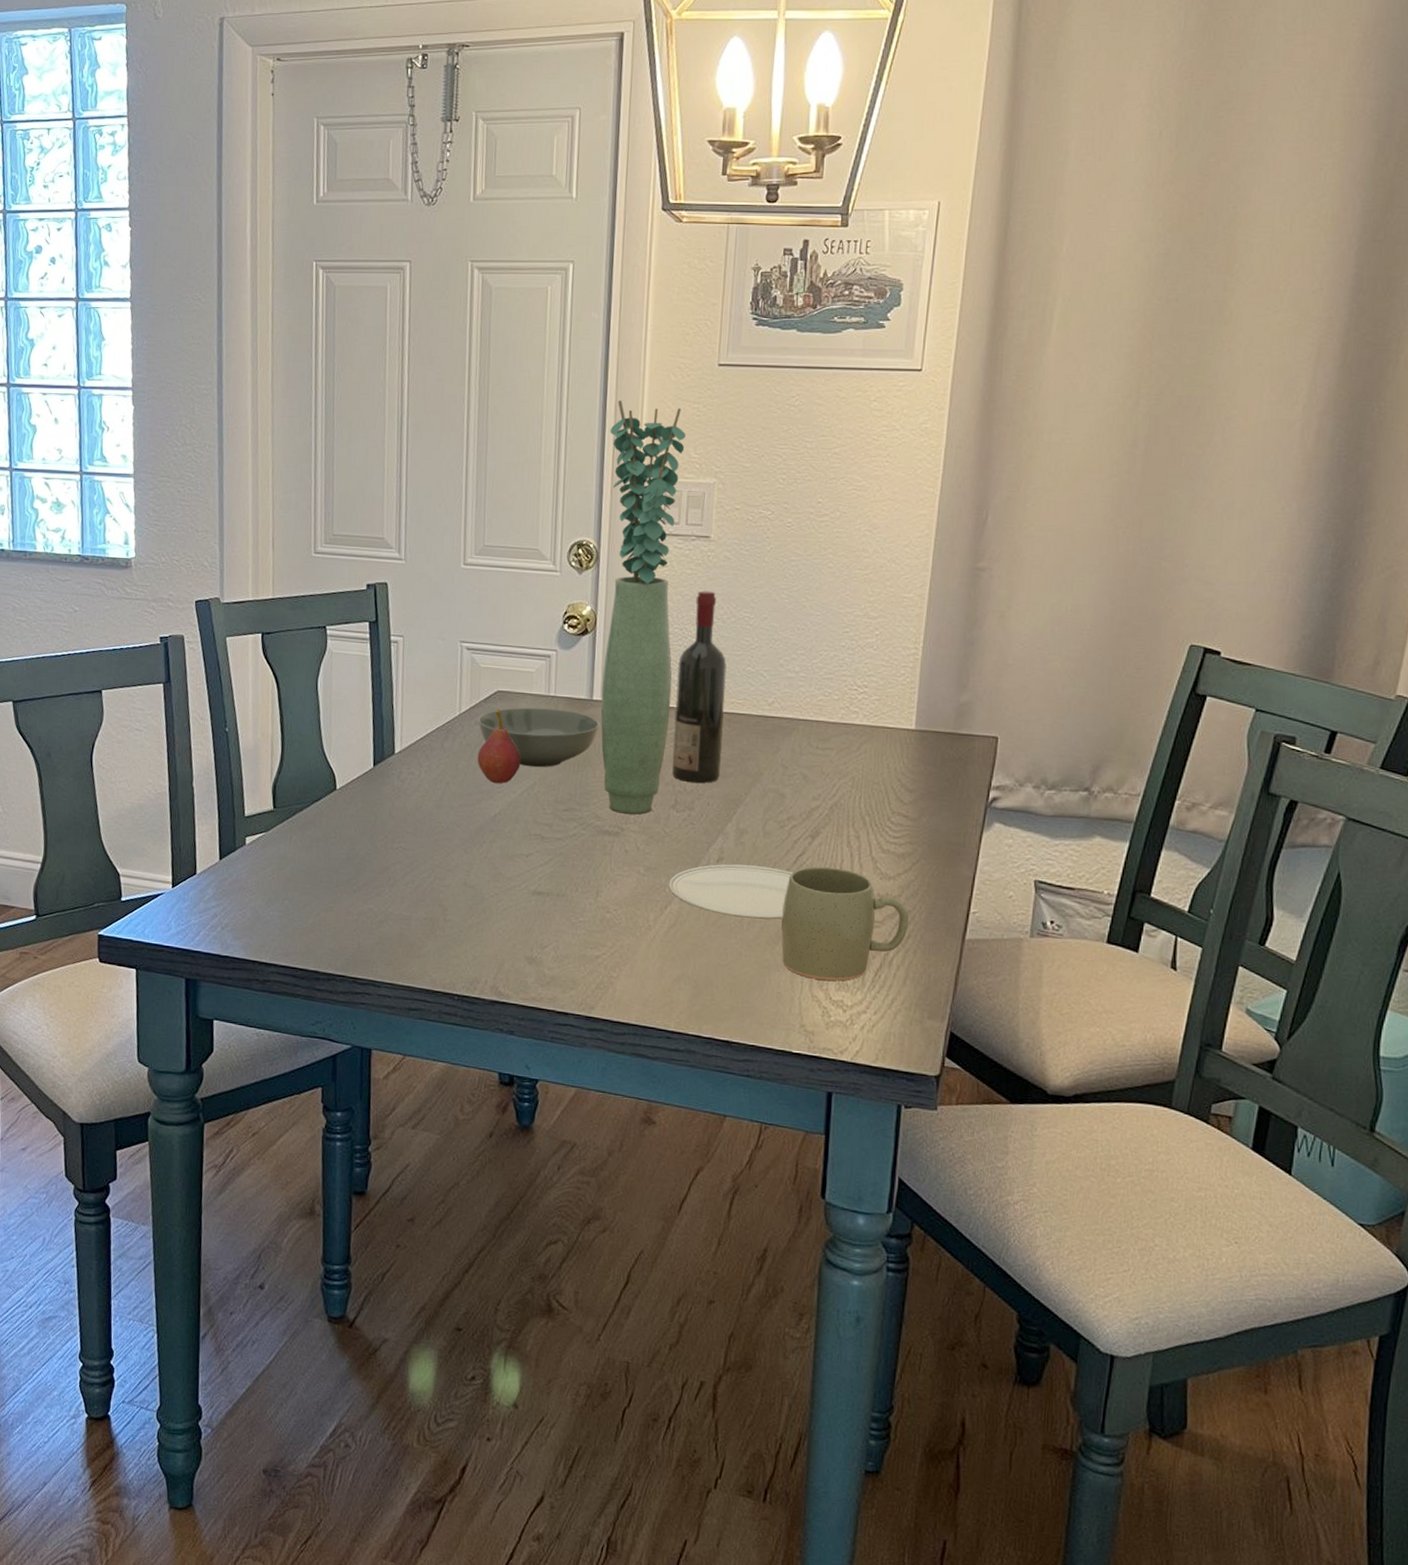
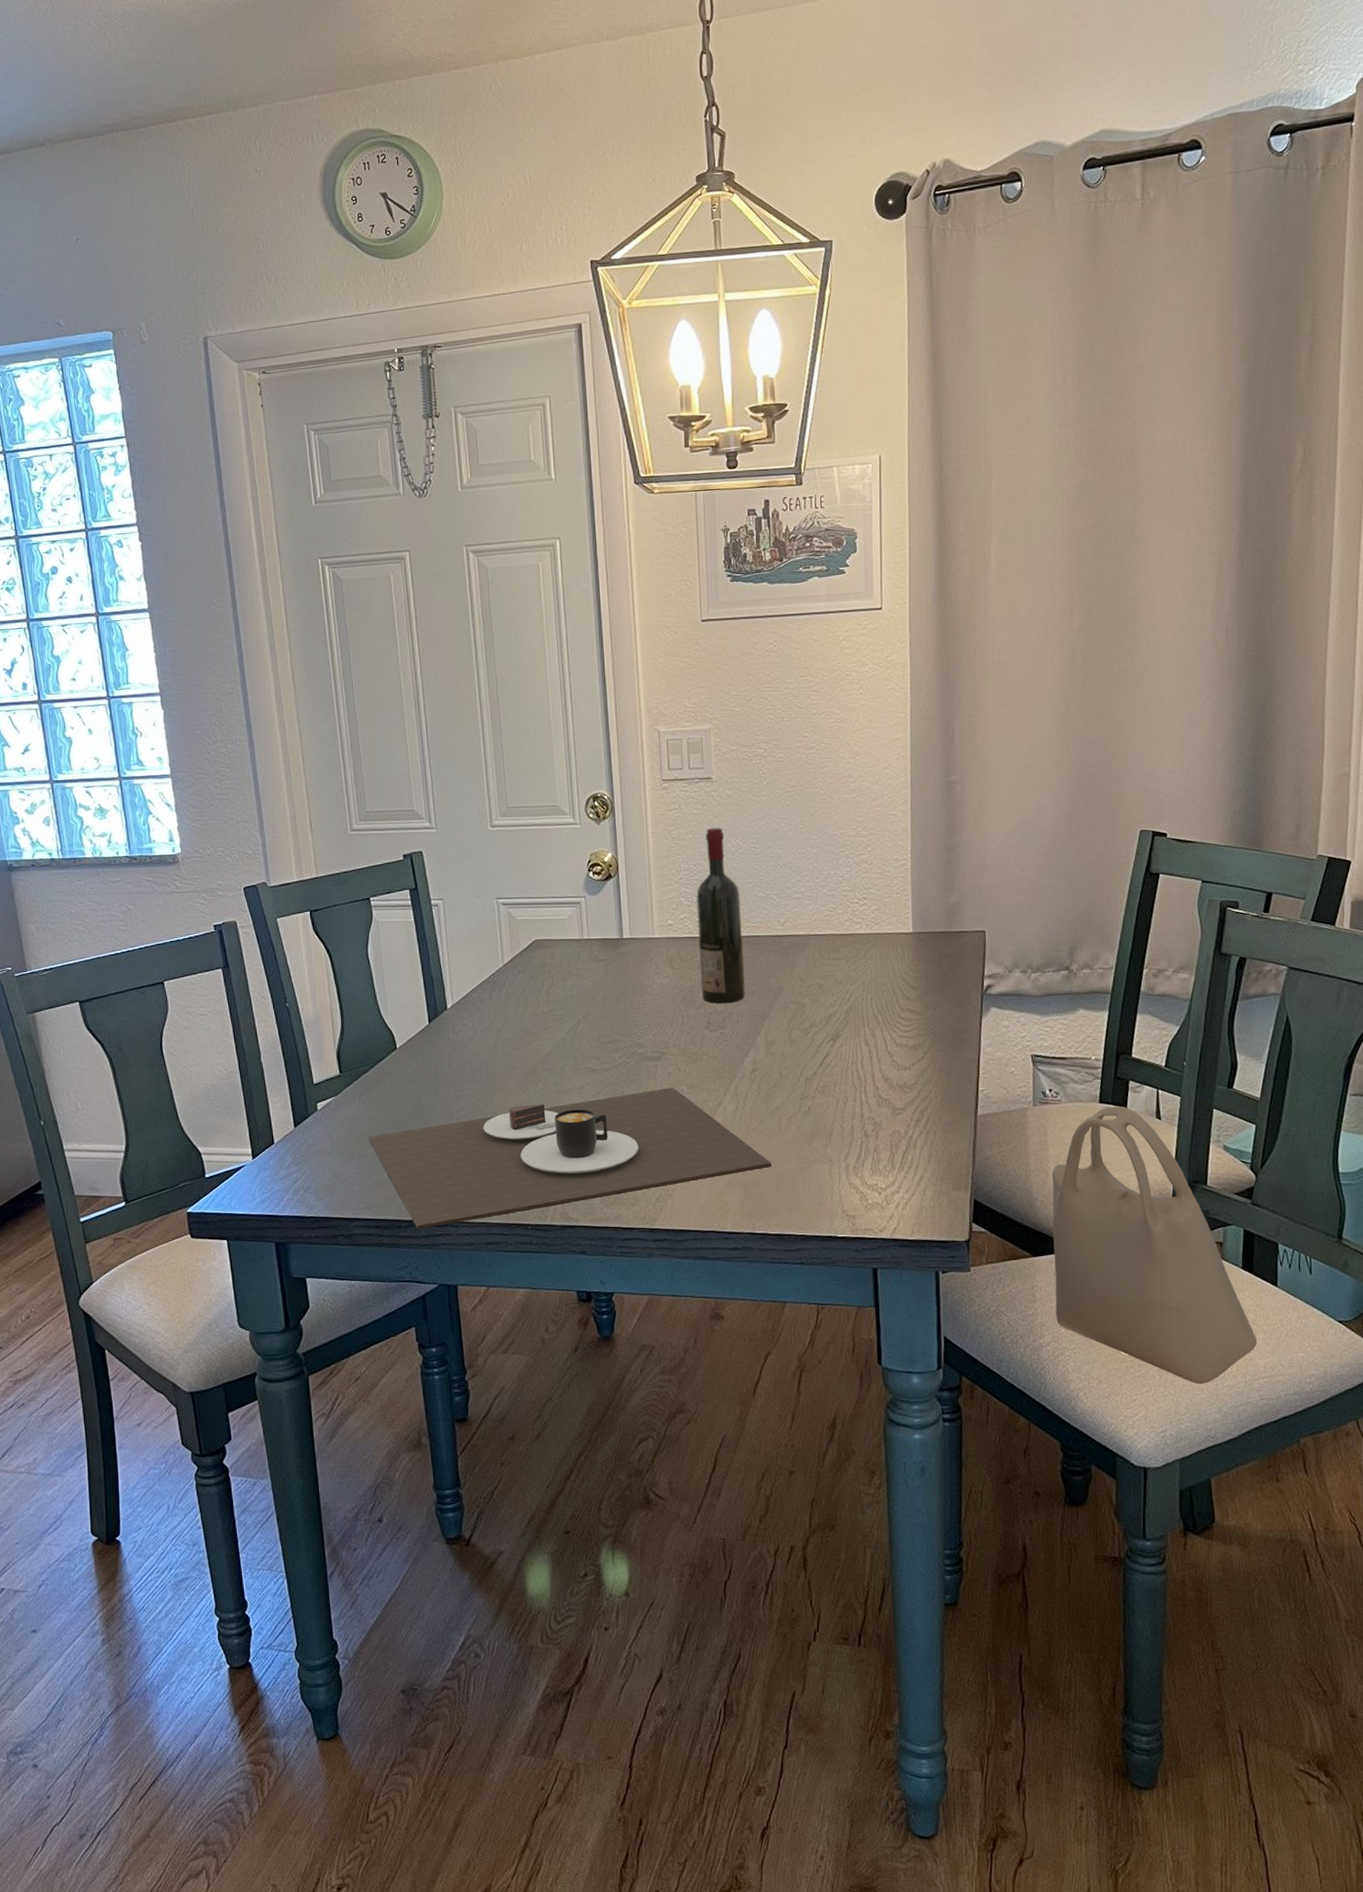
place setting: none [296,866,728,985] -> present [368,1087,772,1230]
bowl: present [477,707,601,768] -> none [520,950,633,1007]
fruit: present [477,709,521,784] -> none [523,957,564,1026]
vase: present [601,400,686,815] -> none [610,661,694,1039]
plate: present [669,864,793,921] -> none [711,1072,820,1122]
mug: present [781,866,909,981] -> none [814,1065,927,1169]
handbag: none [1028,948,1261,1273] -> present [1052,1106,1258,1385]

